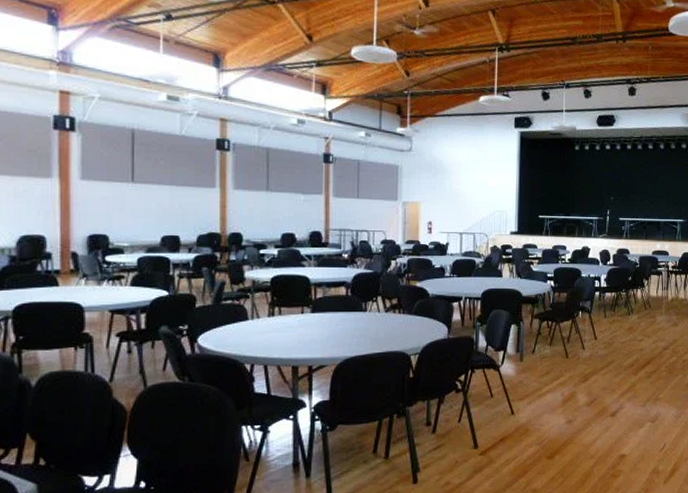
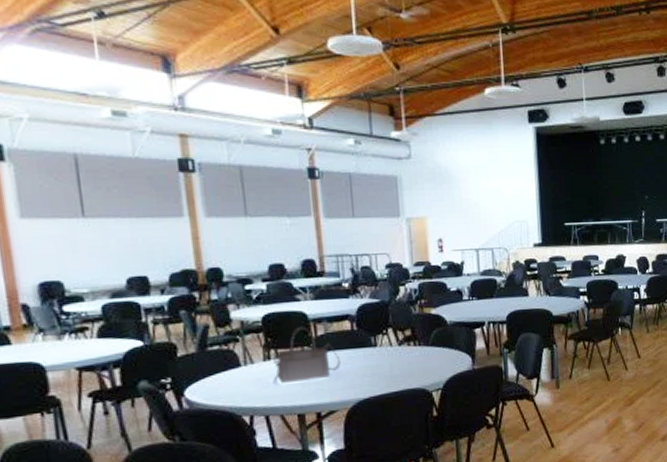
handbag: none [274,290,335,339] -> present [272,327,342,385]

